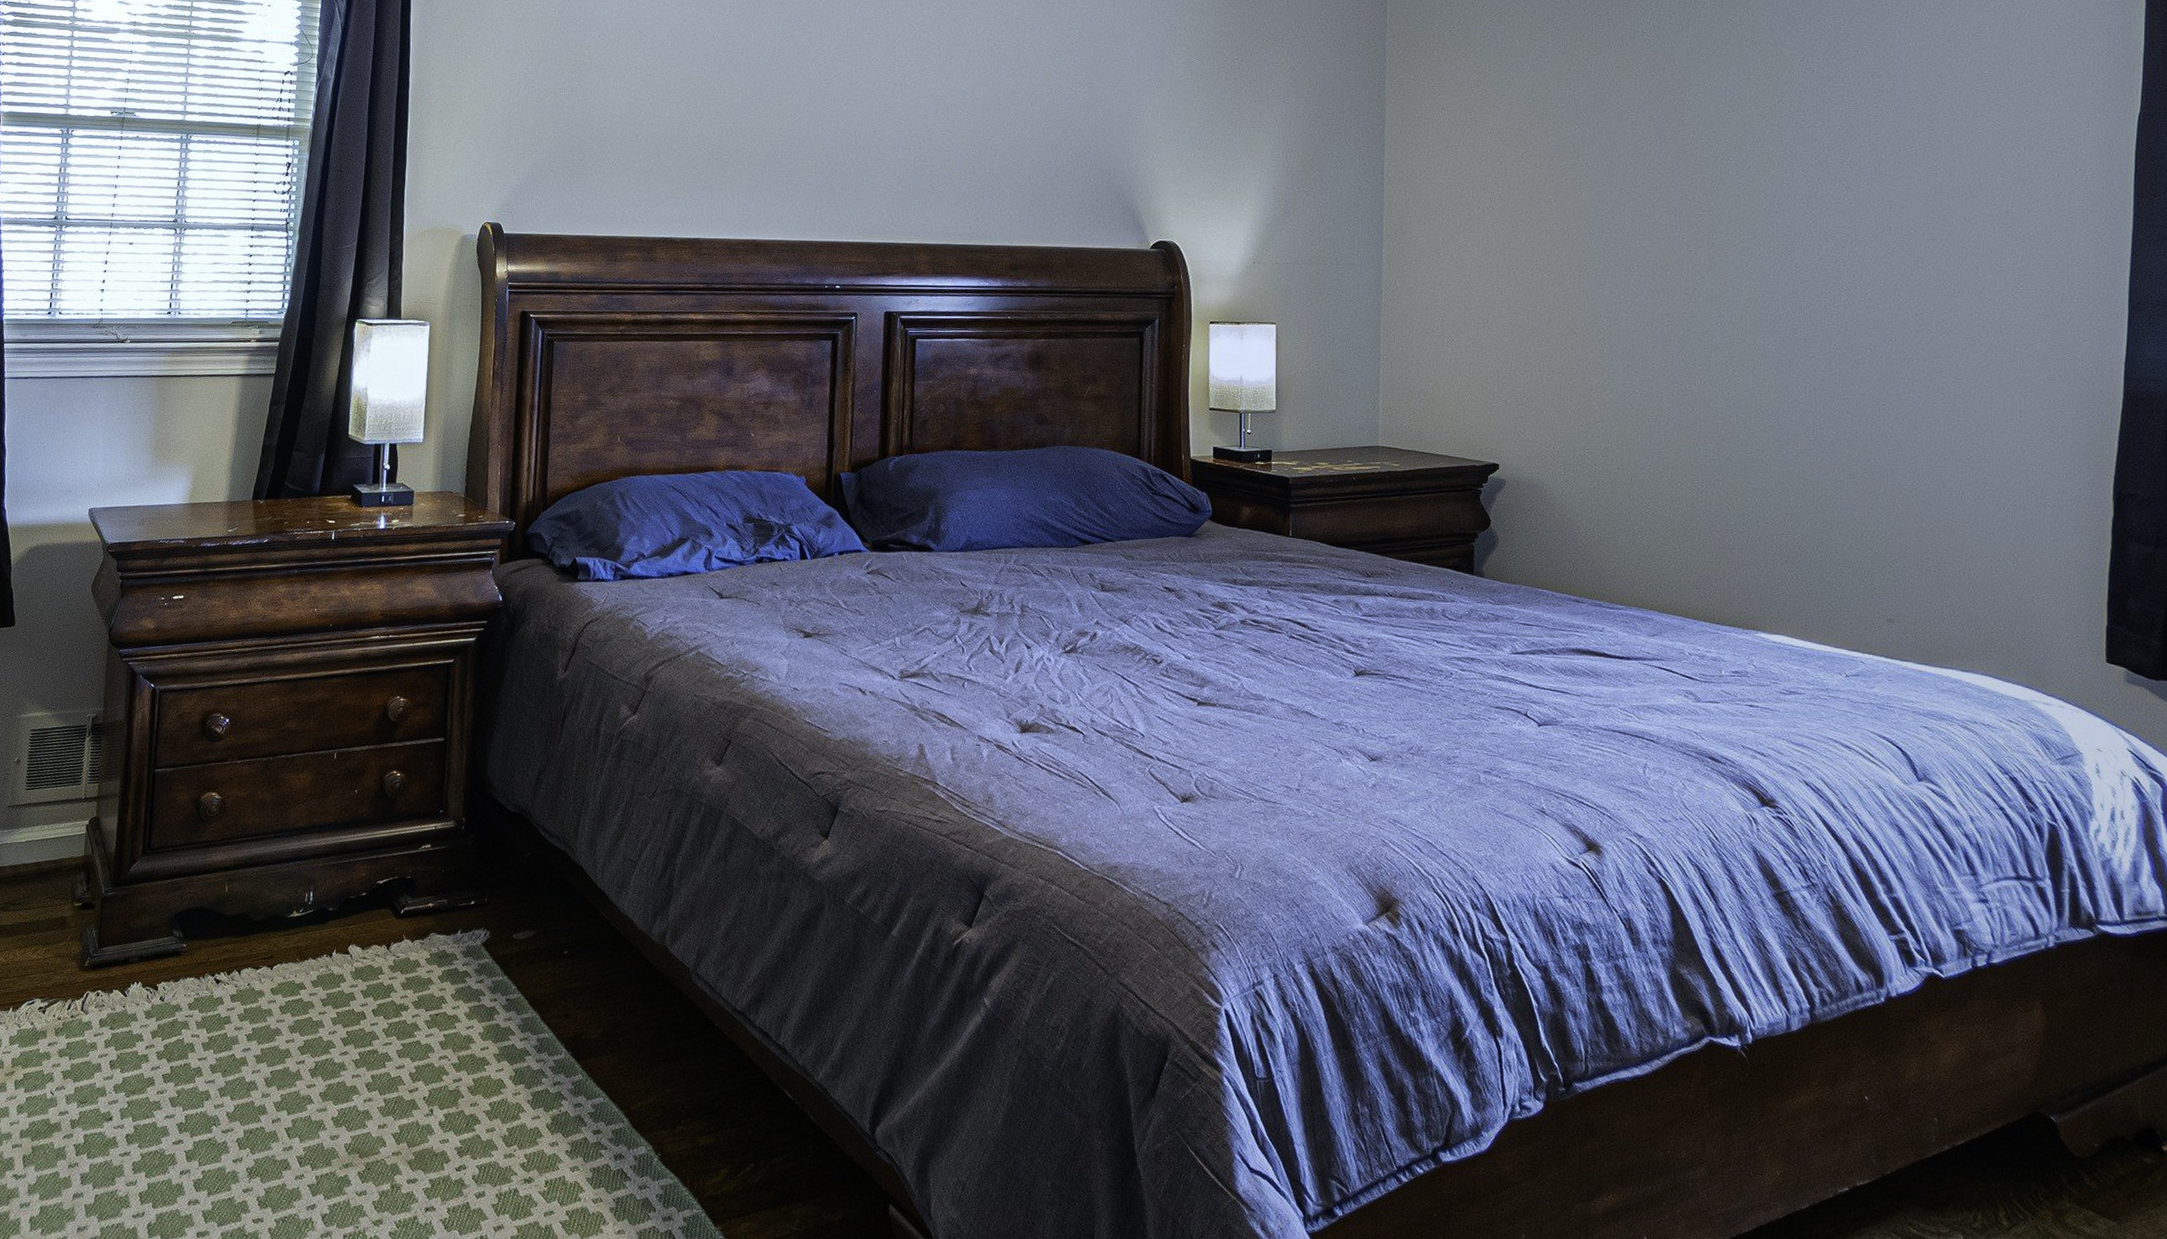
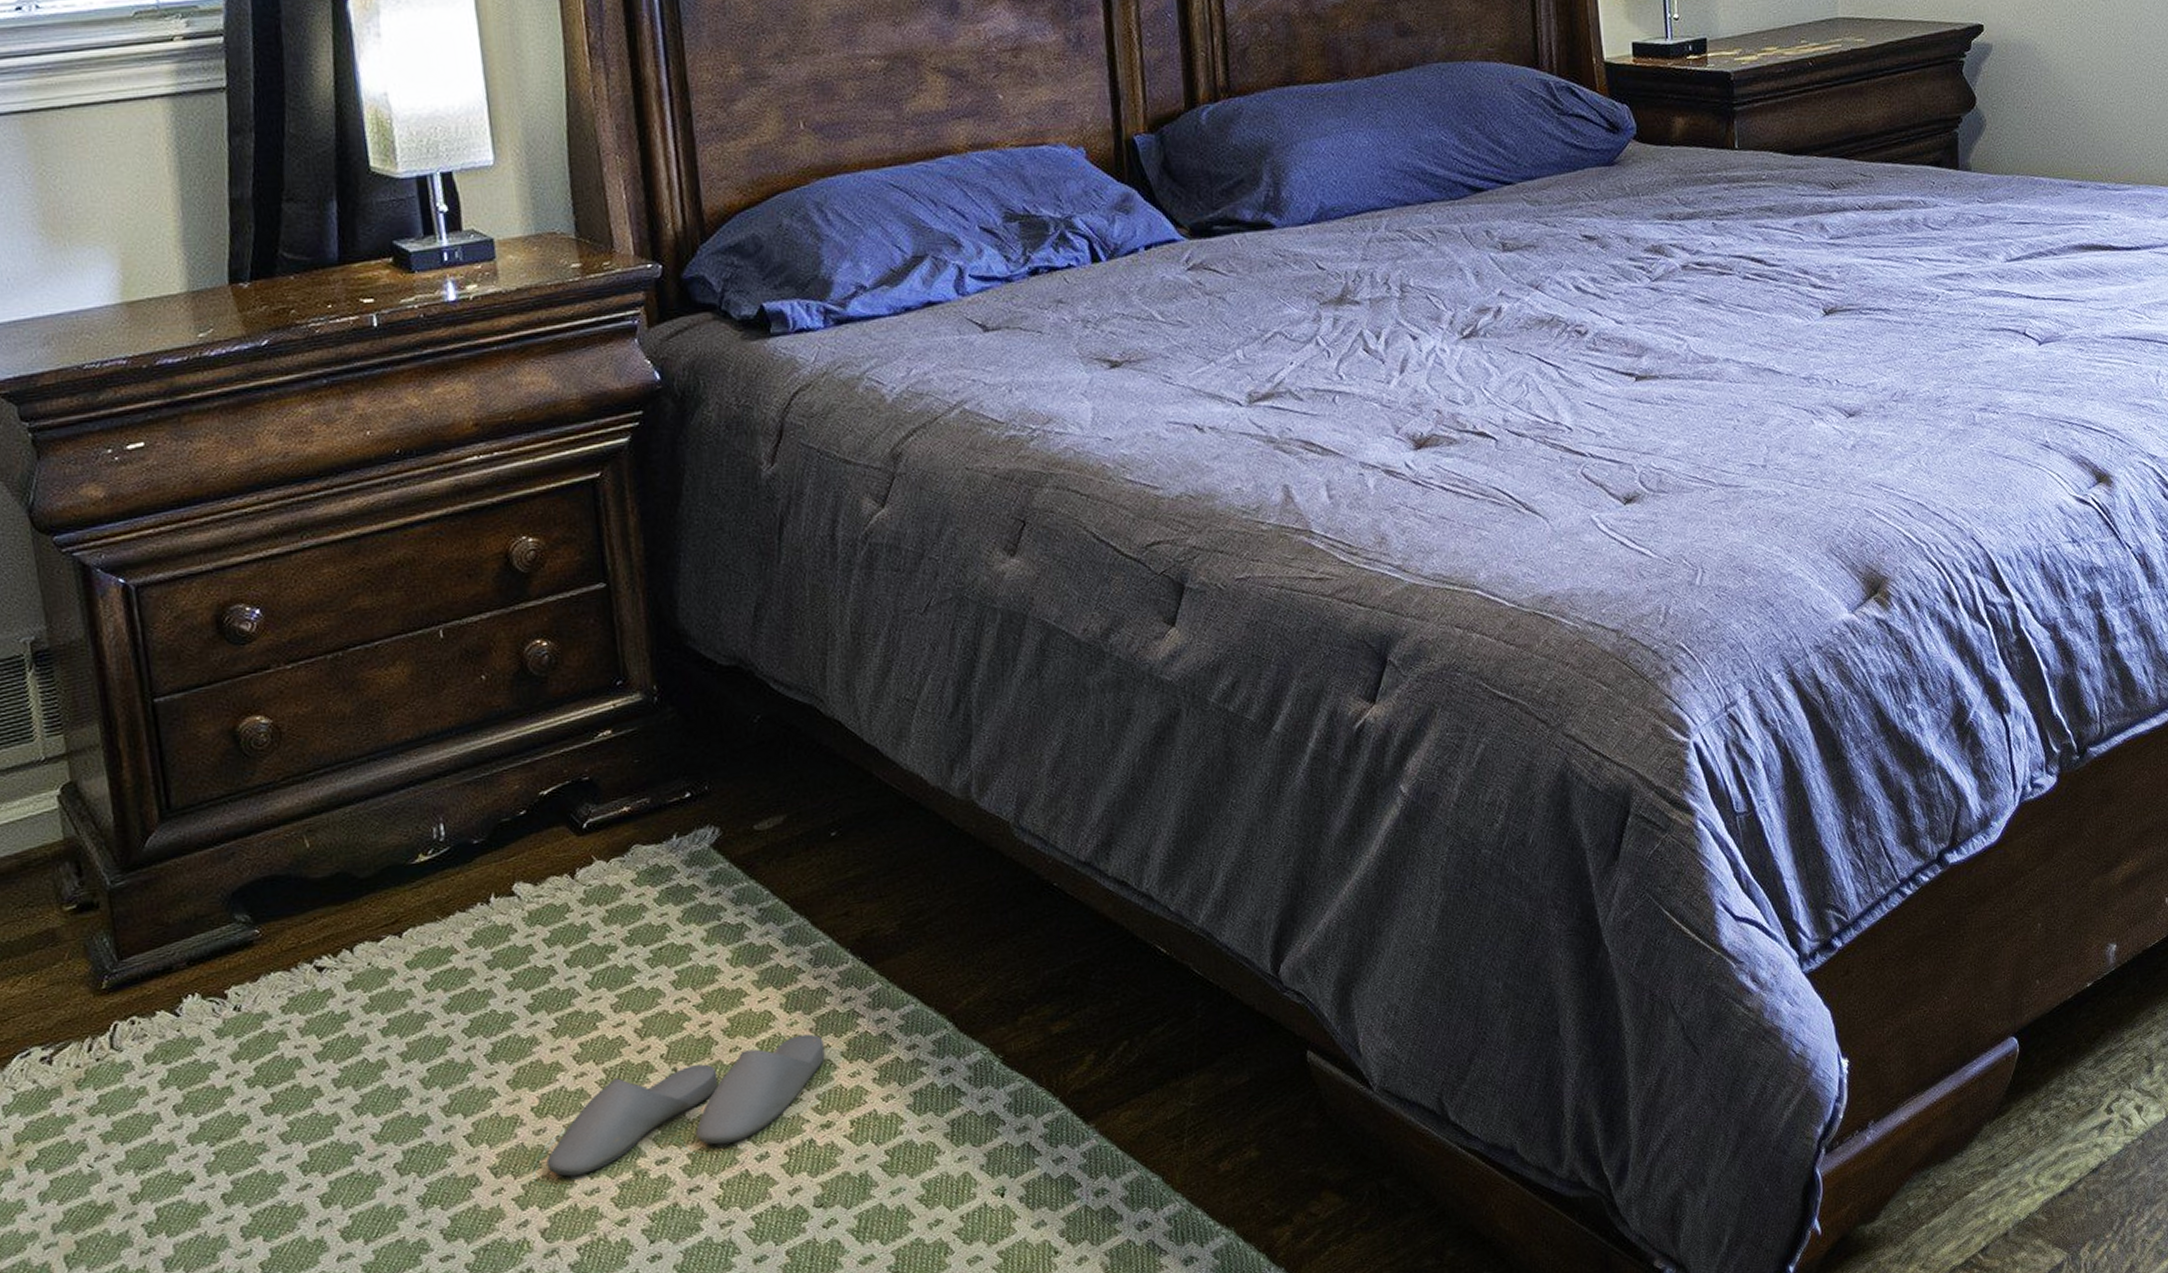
slippers: none [335,1104,536,1178] -> present [546,1034,825,1176]

